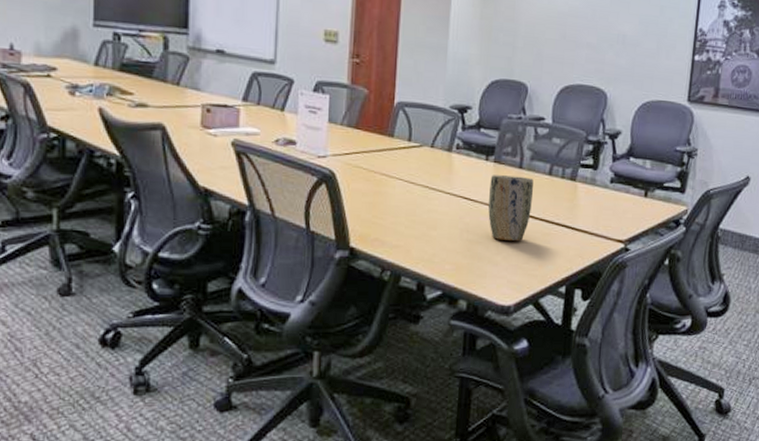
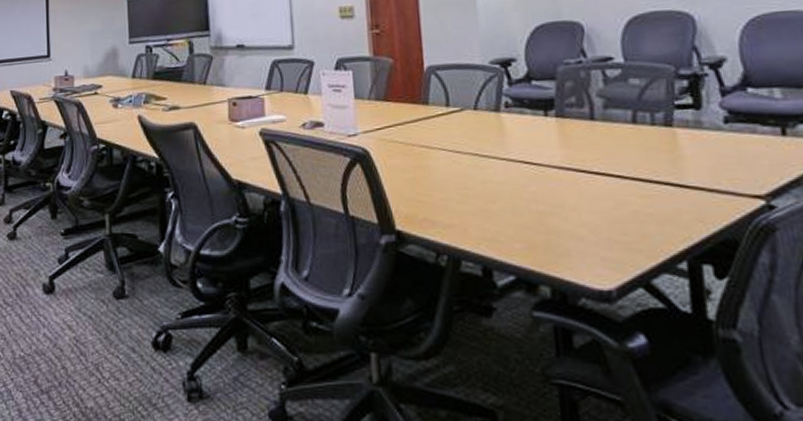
plant pot: present [488,175,534,241] -> none [554,129,618,209]

